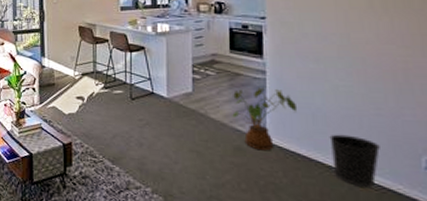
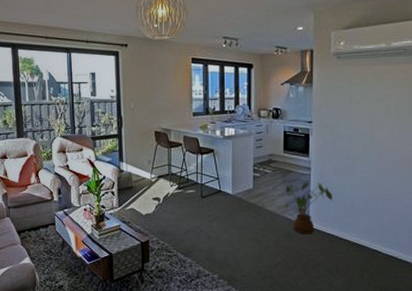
wastebasket: present [329,134,380,187] -> none [355,217,389,257]

